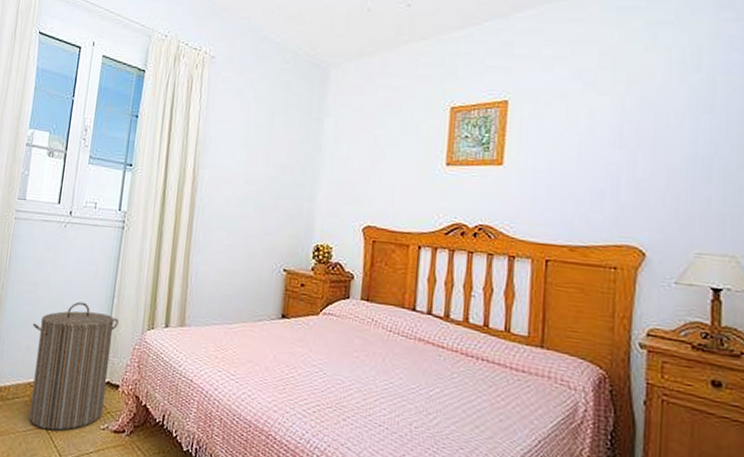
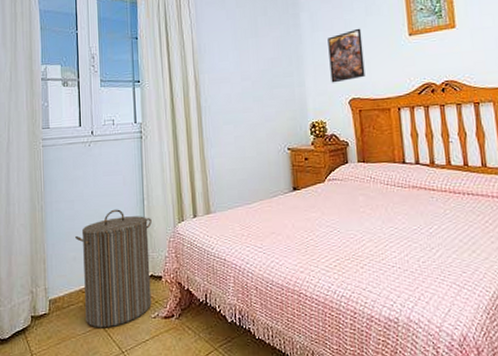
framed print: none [346,146,392,205] -> present [327,28,365,83]

